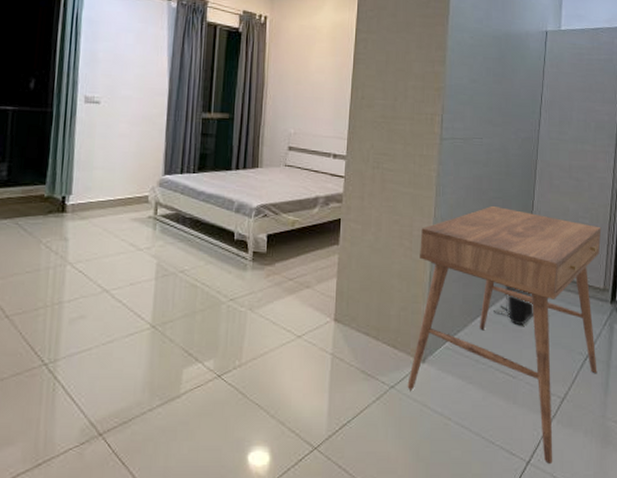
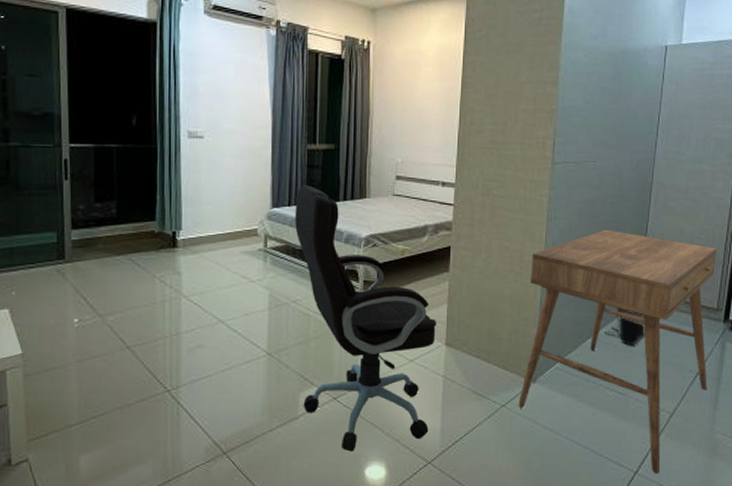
office chair: none [186,153,326,435] -> present [295,185,437,452]

